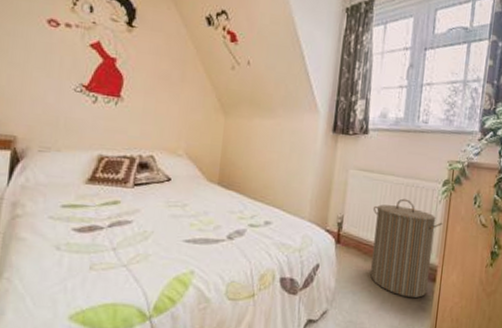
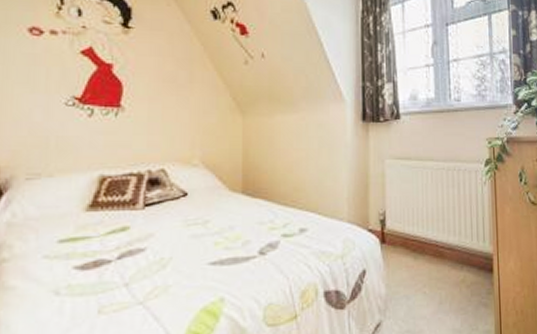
laundry hamper: present [370,198,443,298] -> none [415,184,491,294]

